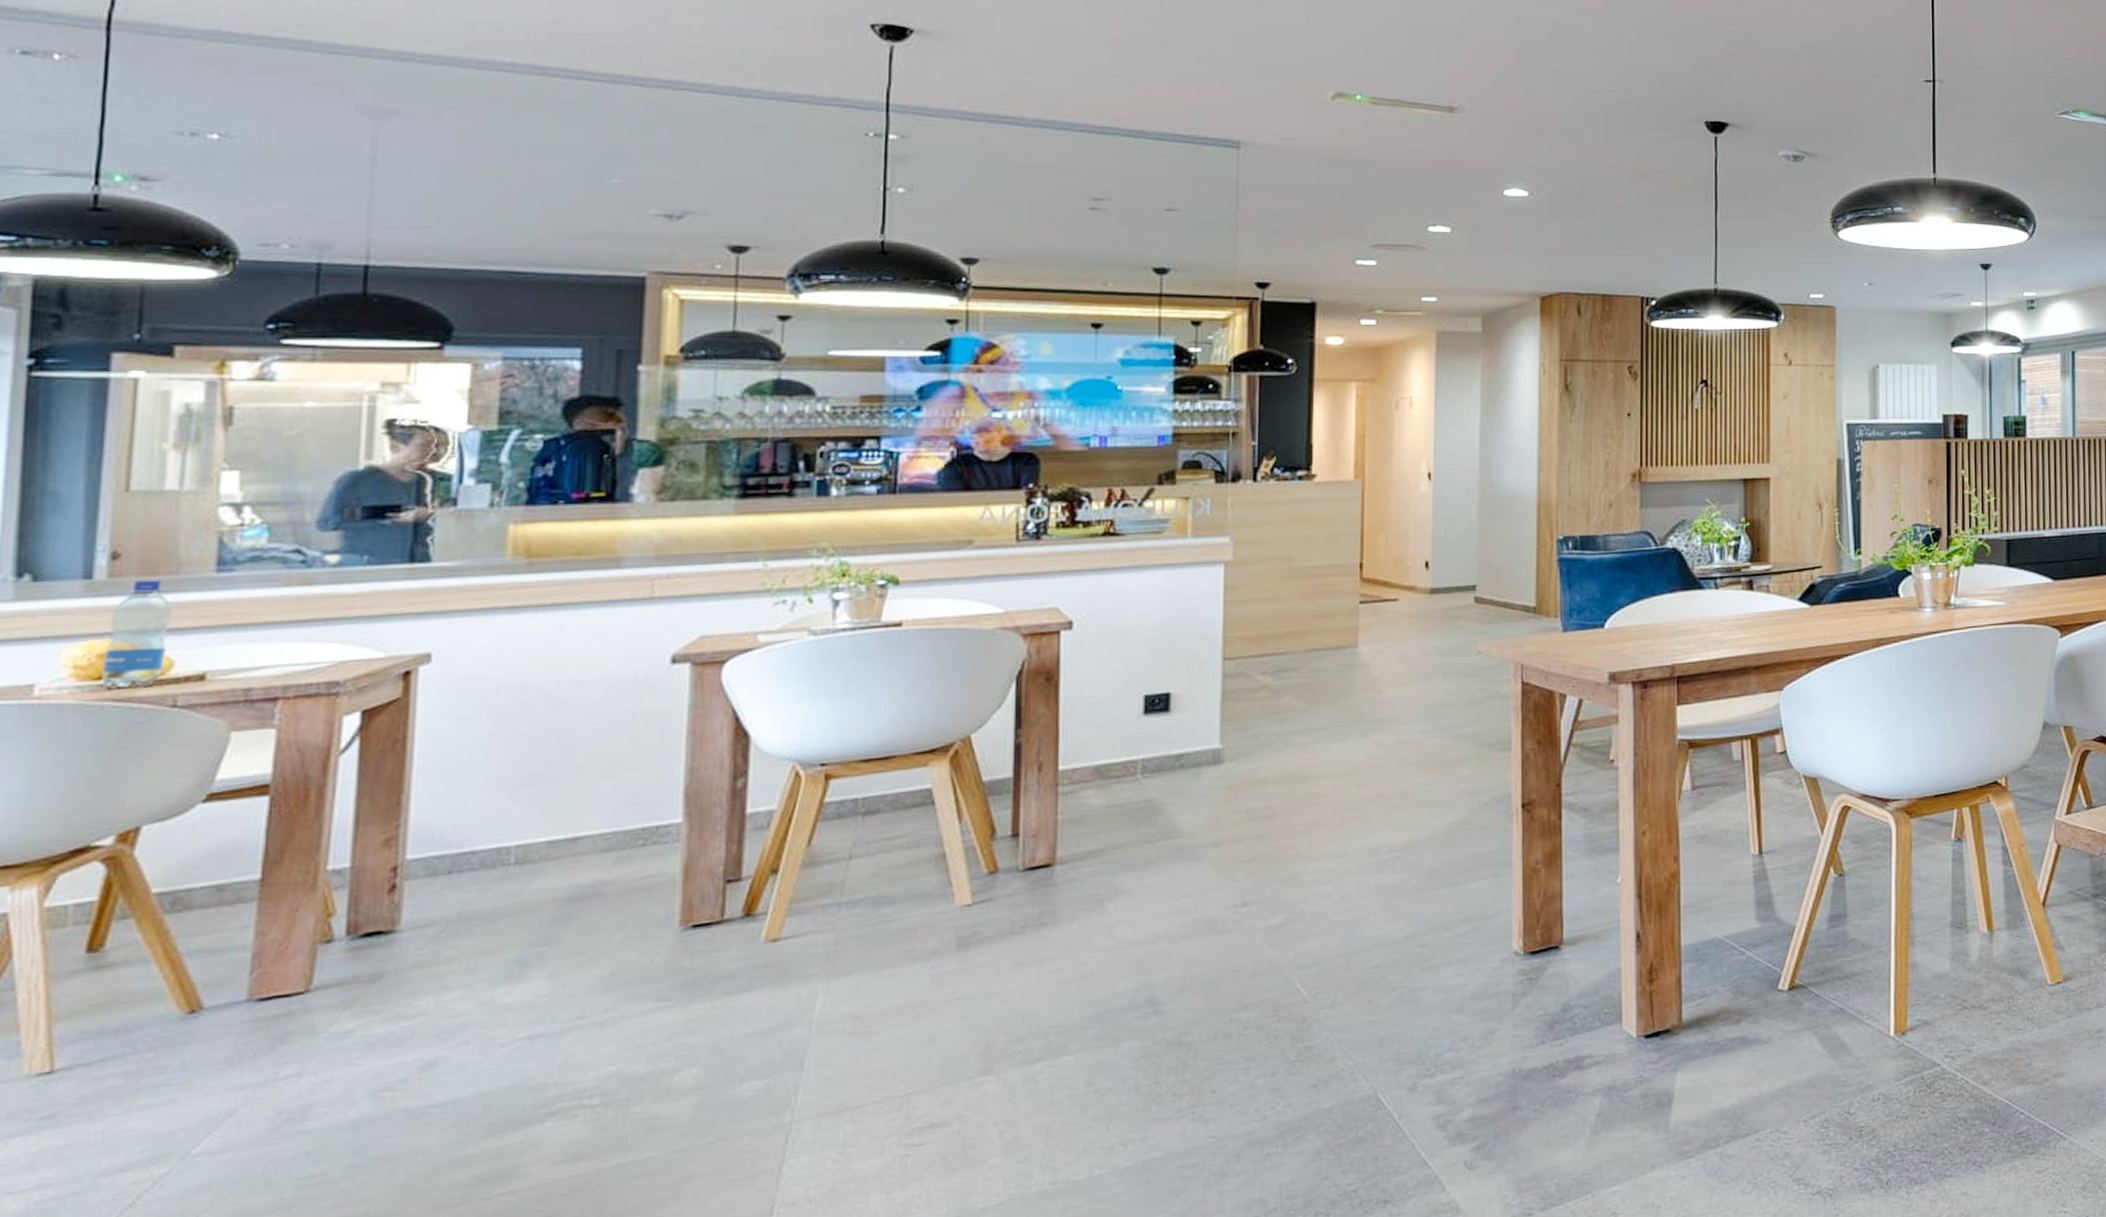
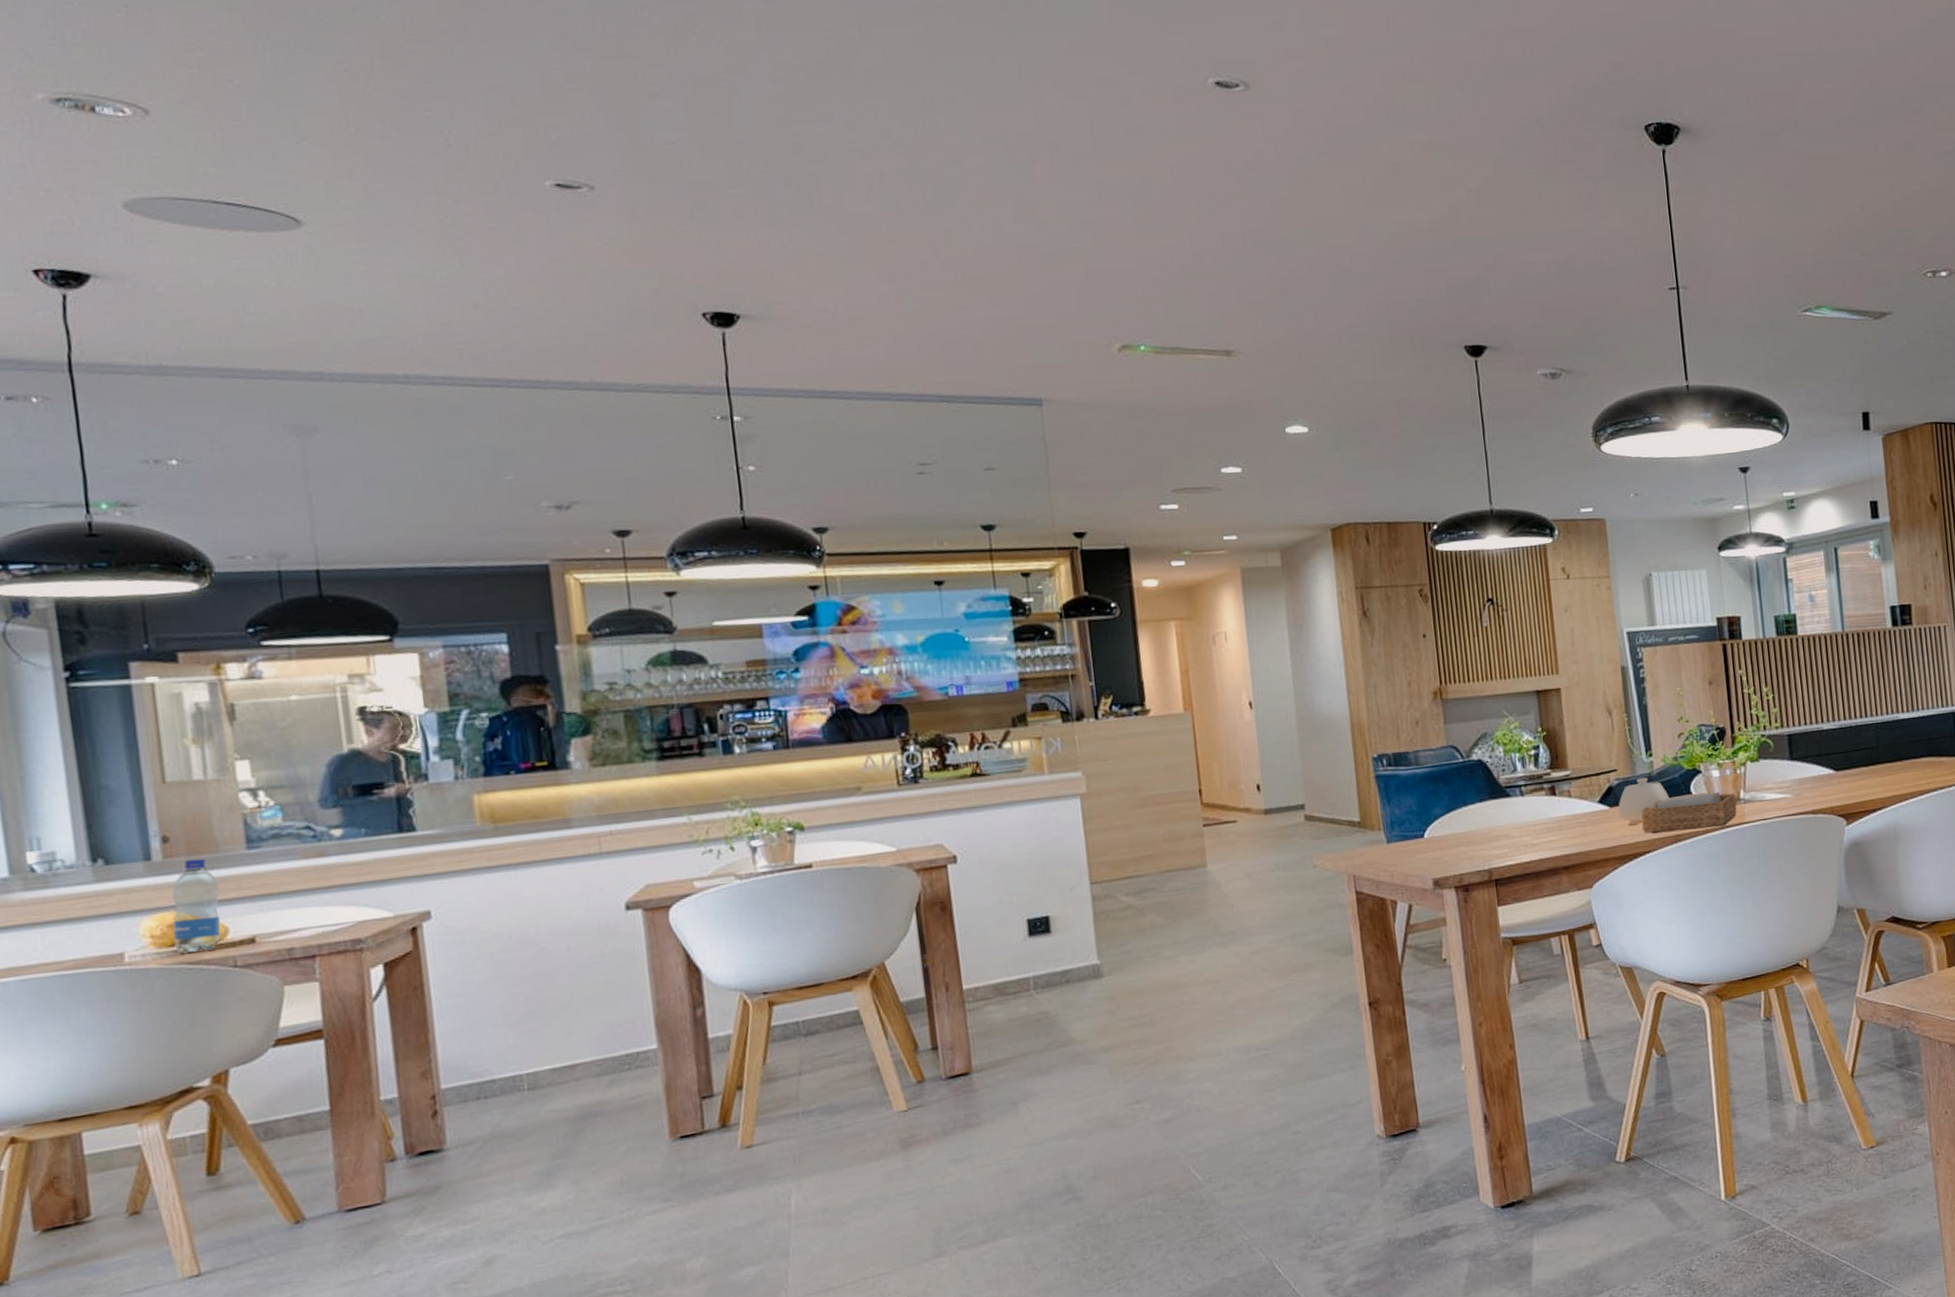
sugar bowl: none [1819,576,1875,628] -> present [1618,777,1669,827]
napkin holder: none [1843,595,1946,635] -> present [1641,792,1737,833]

